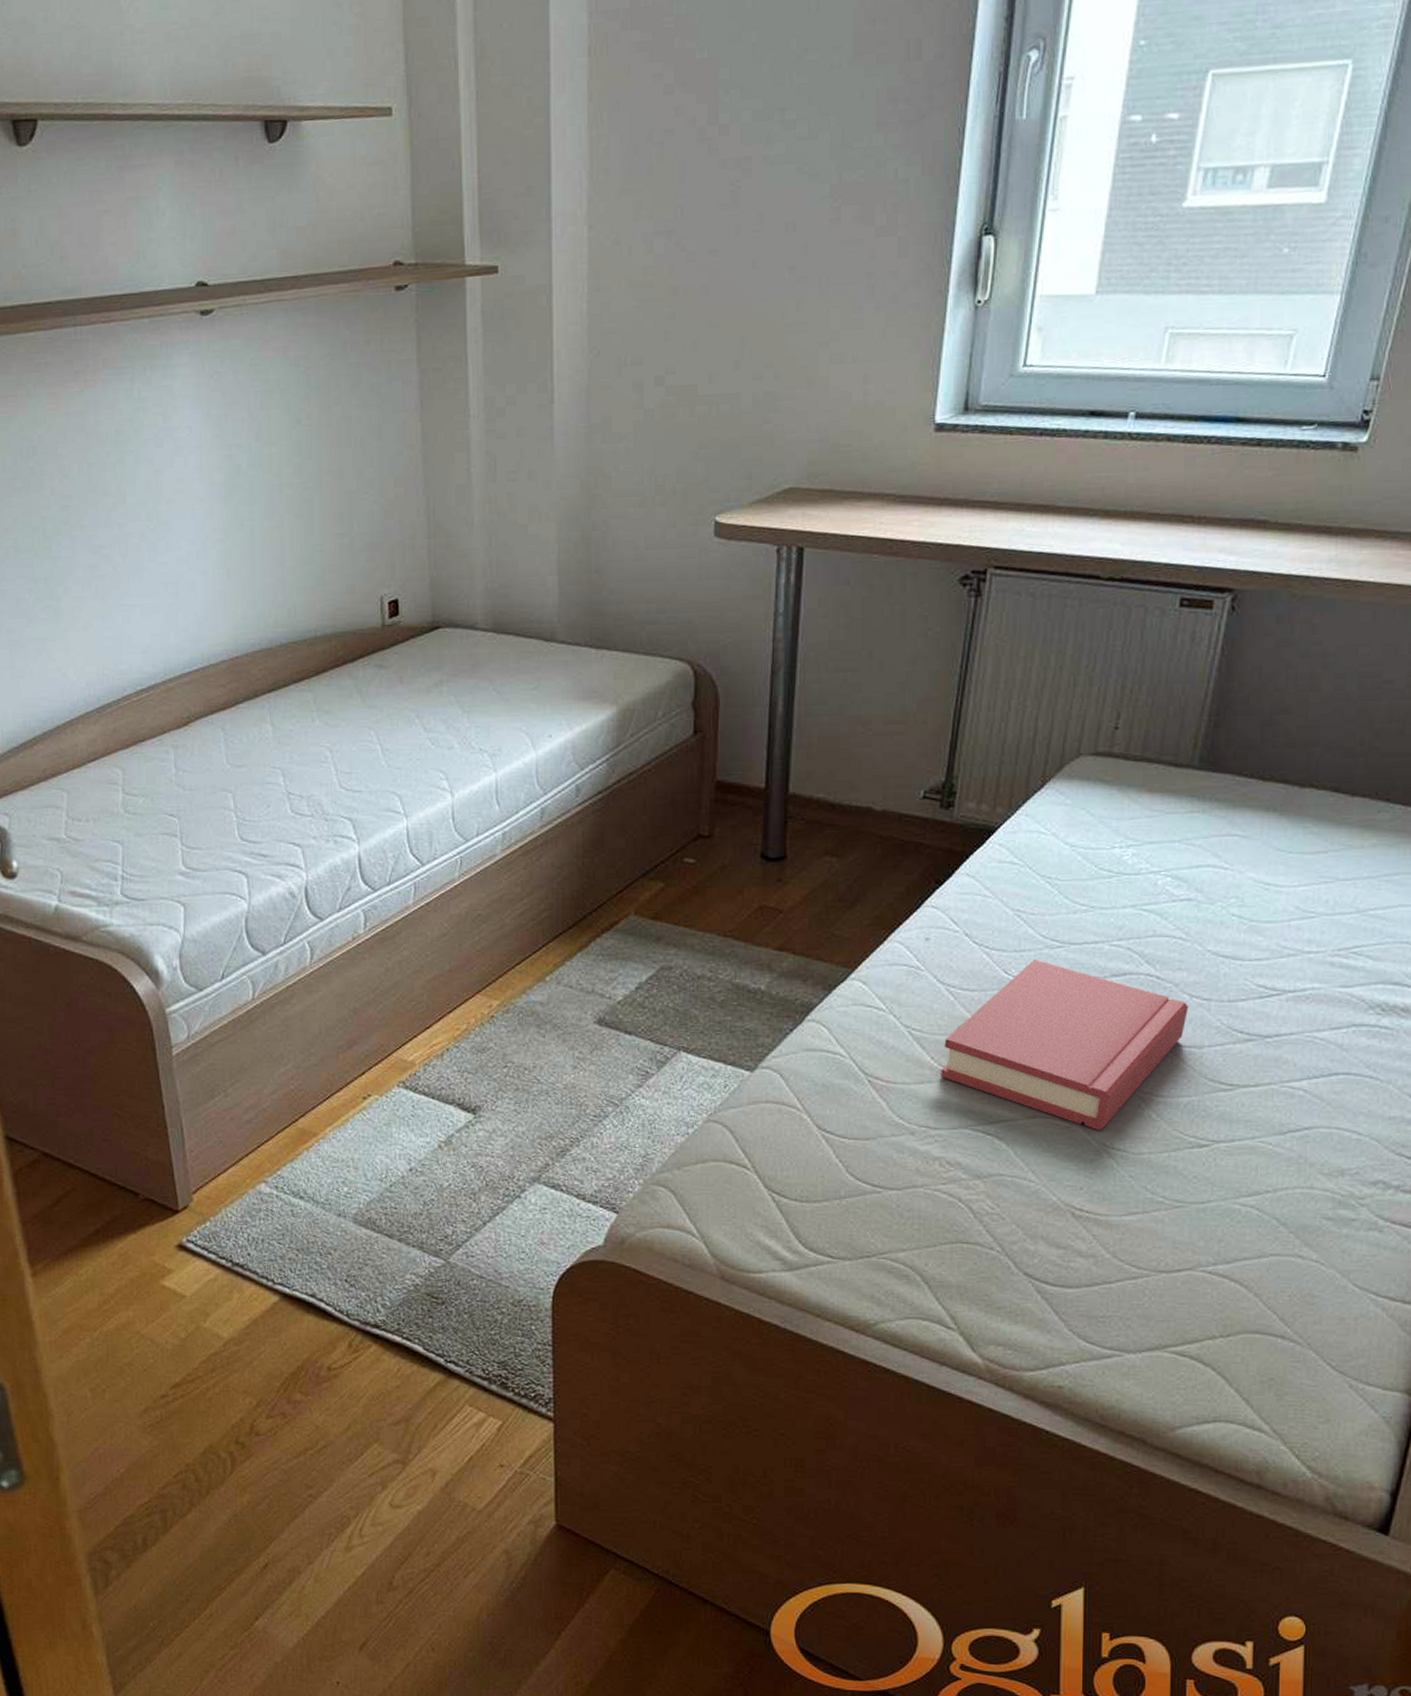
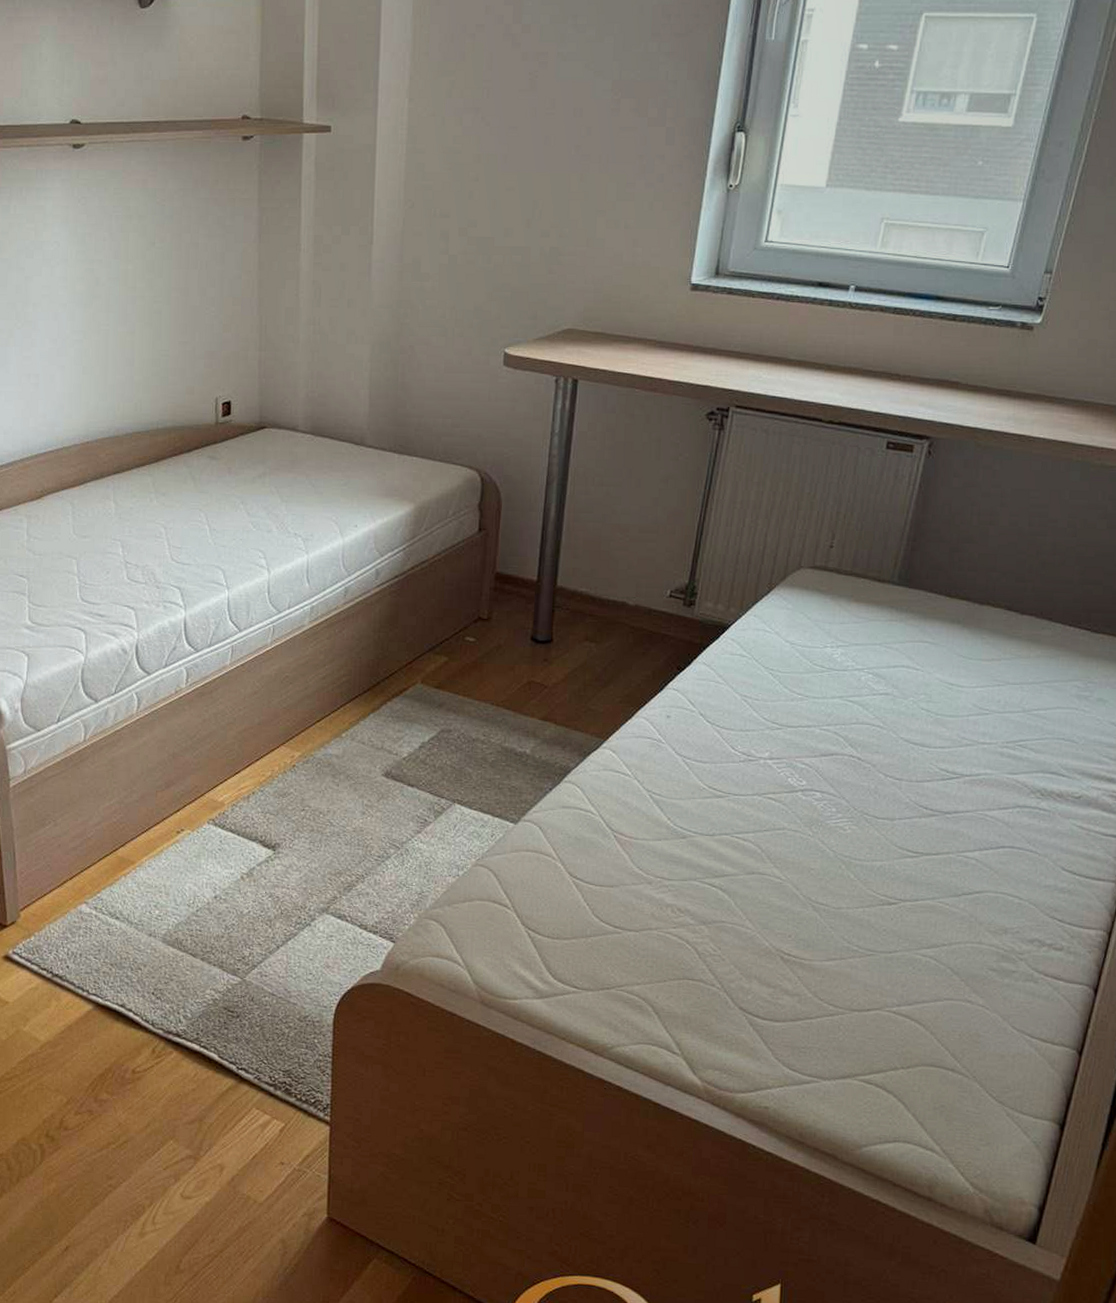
hardback book: present [941,960,1189,1130] -> none [675,738,884,886]

